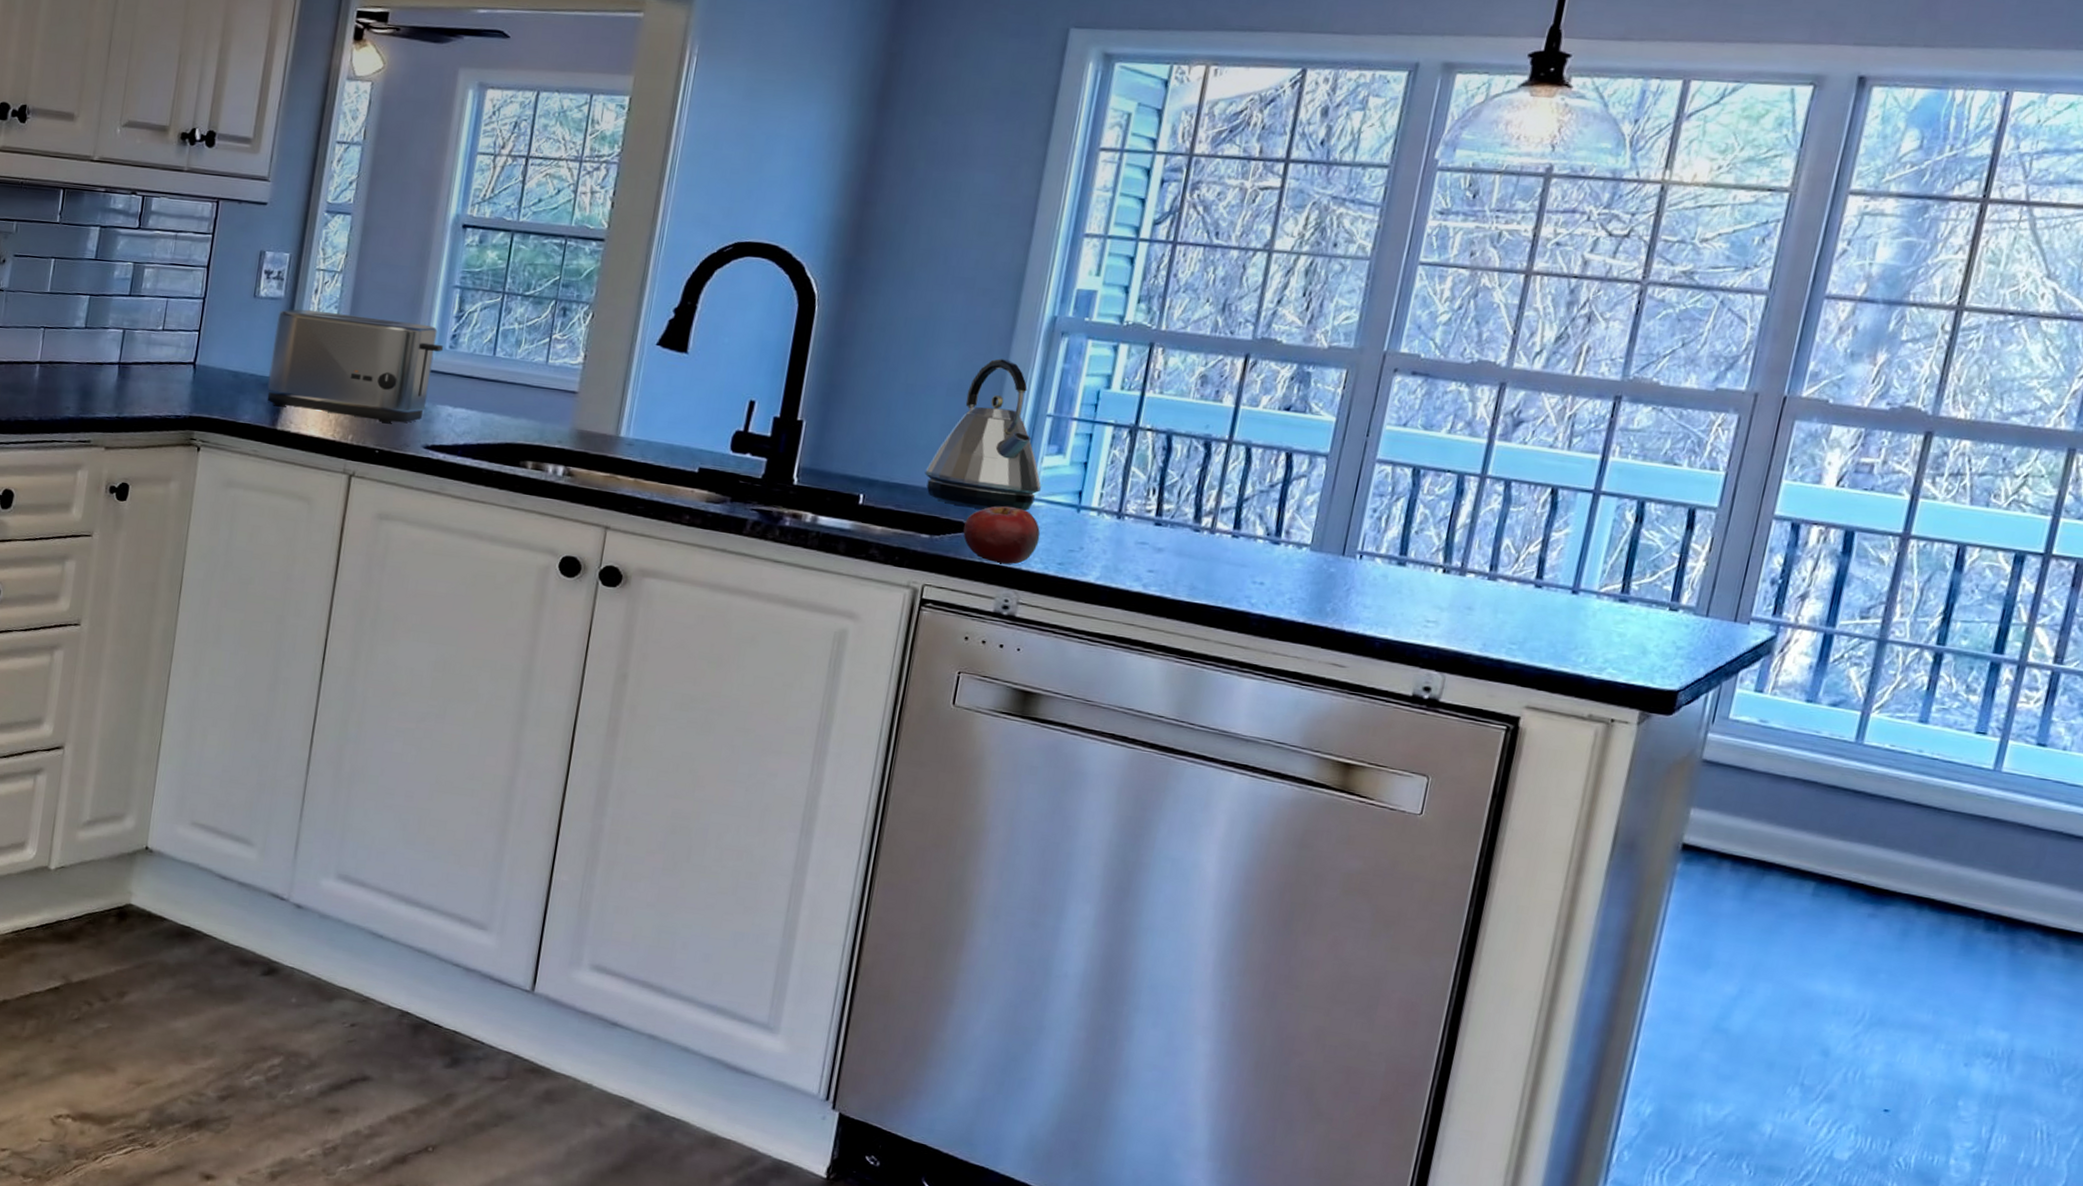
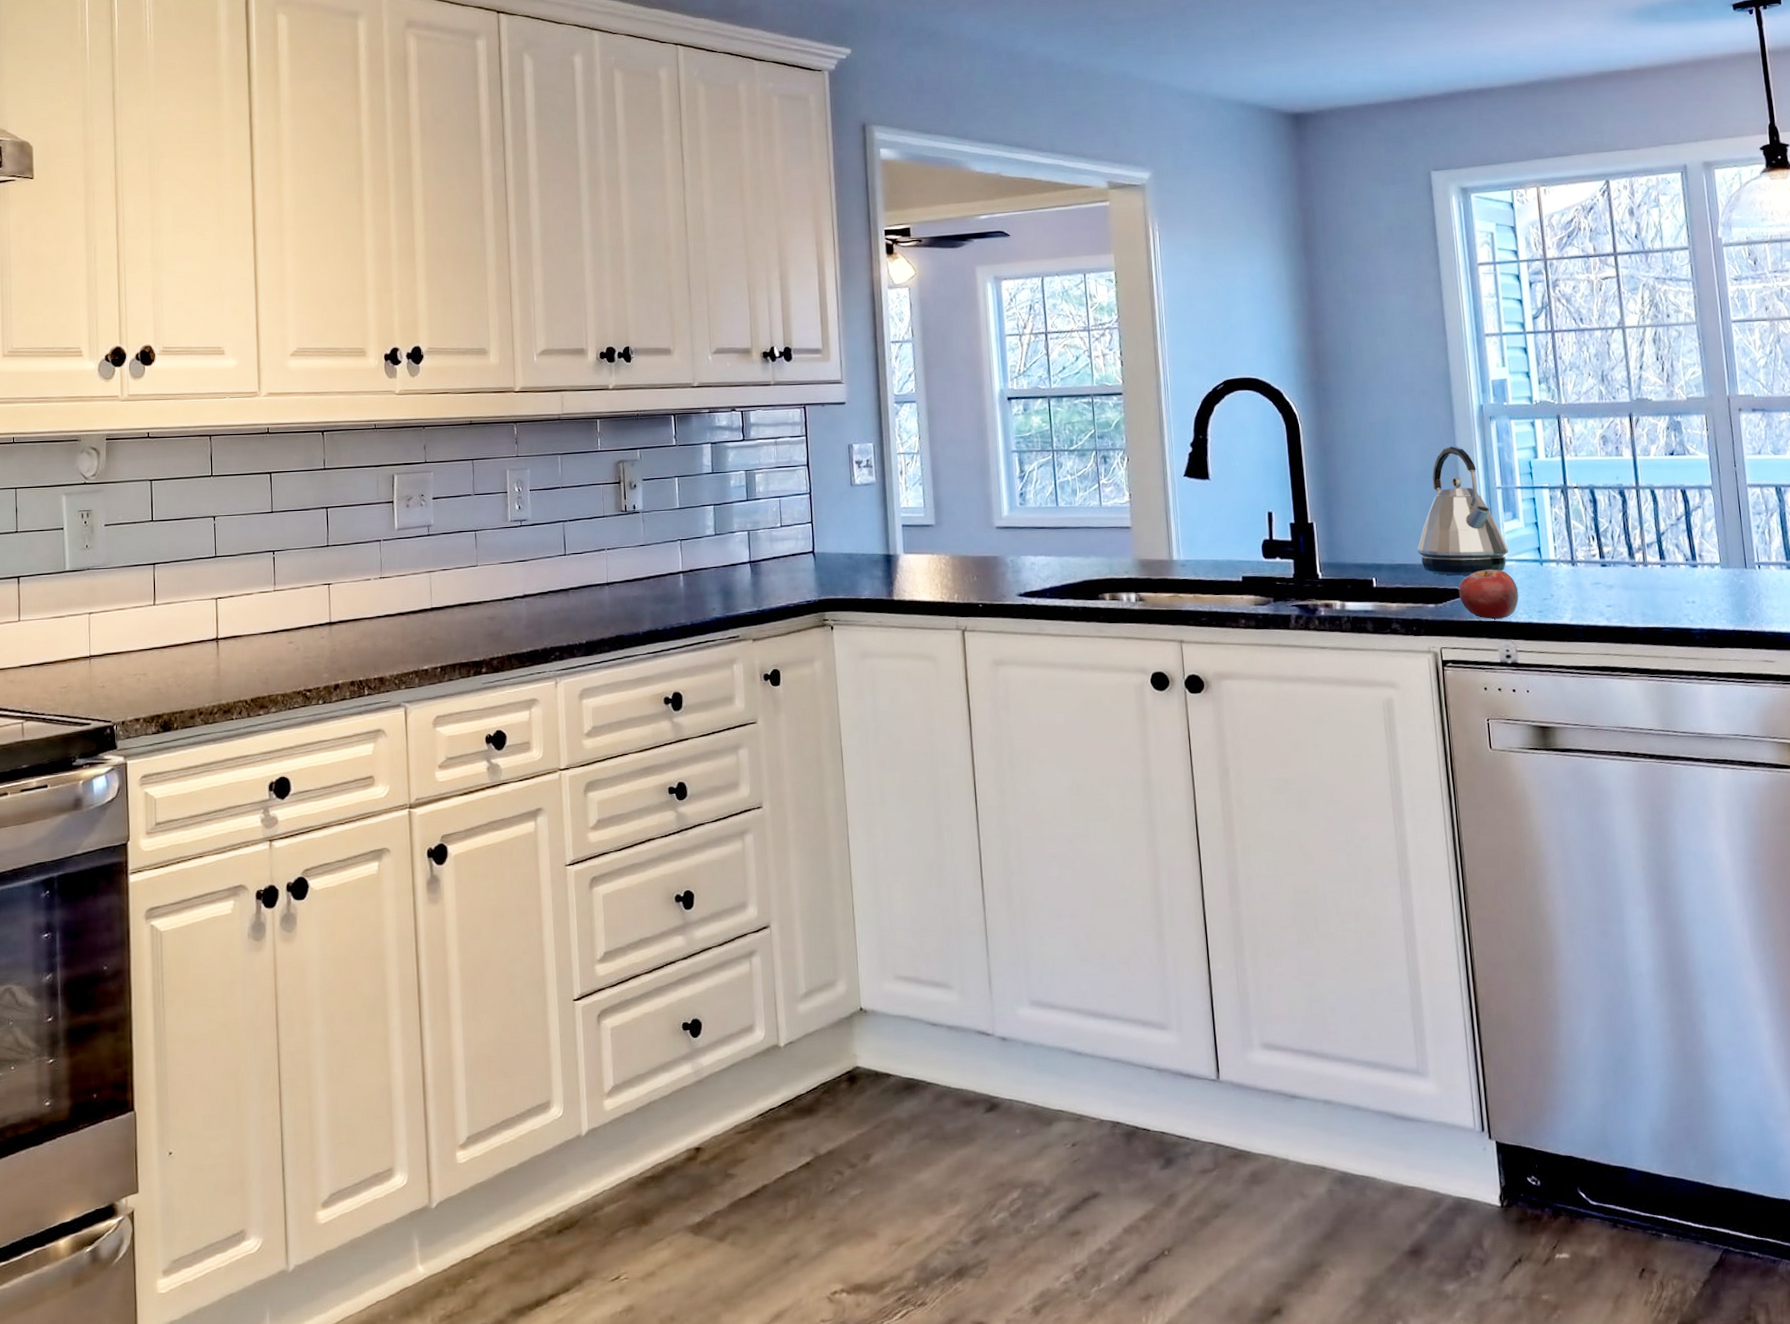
toaster: present [267,309,443,423] -> none [874,488,1015,579]

